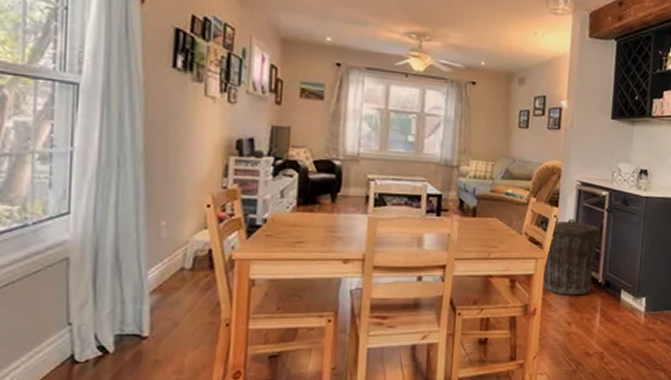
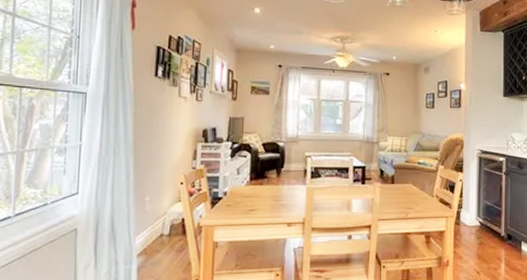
trash can: present [542,219,601,296] -> none [450,183,500,248]

